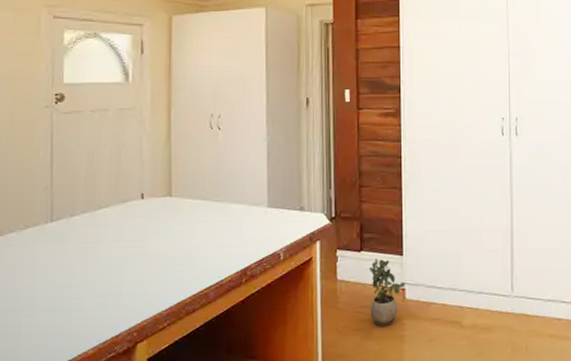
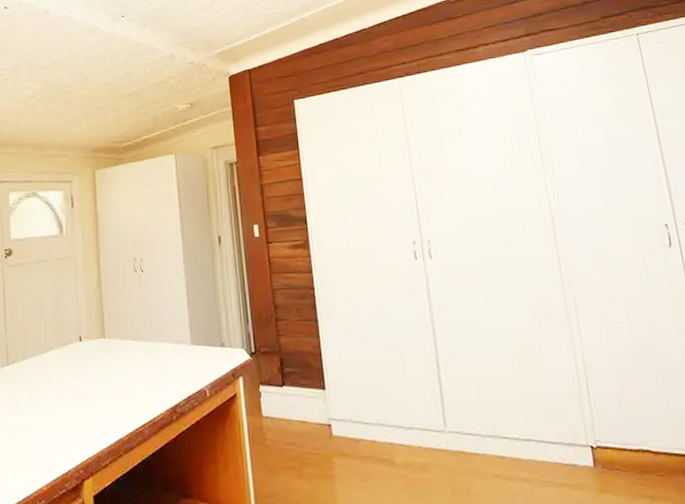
potted plant: present [370,258,406,327] -> none [293,393,332,466]

